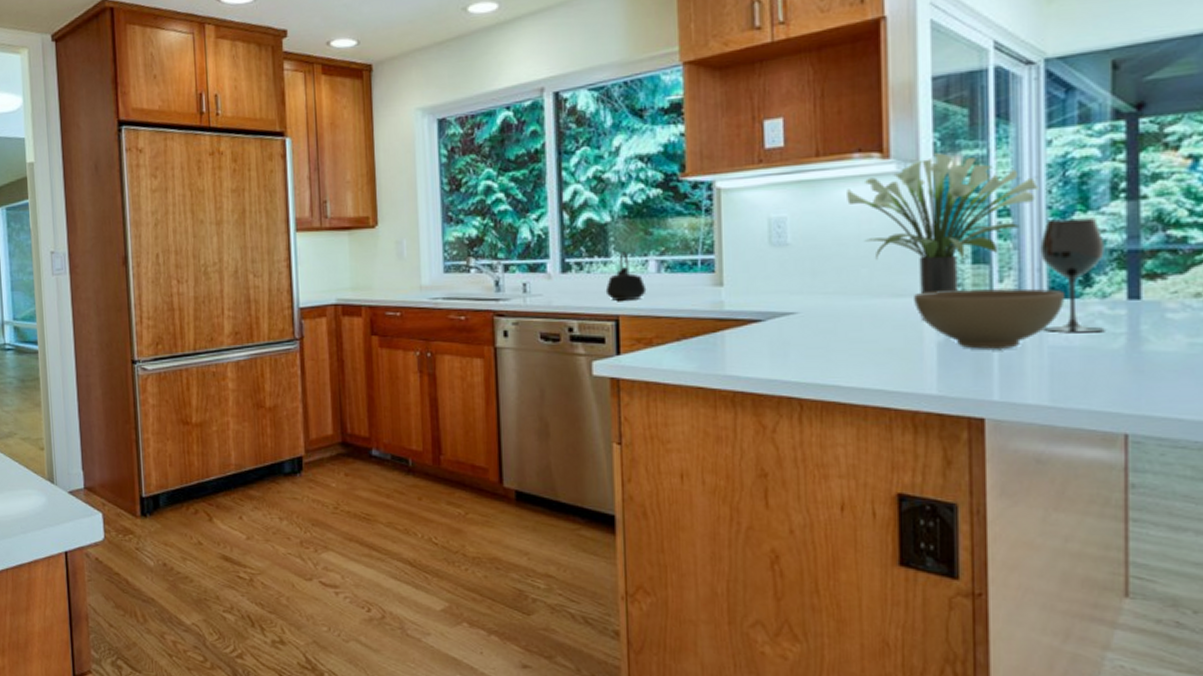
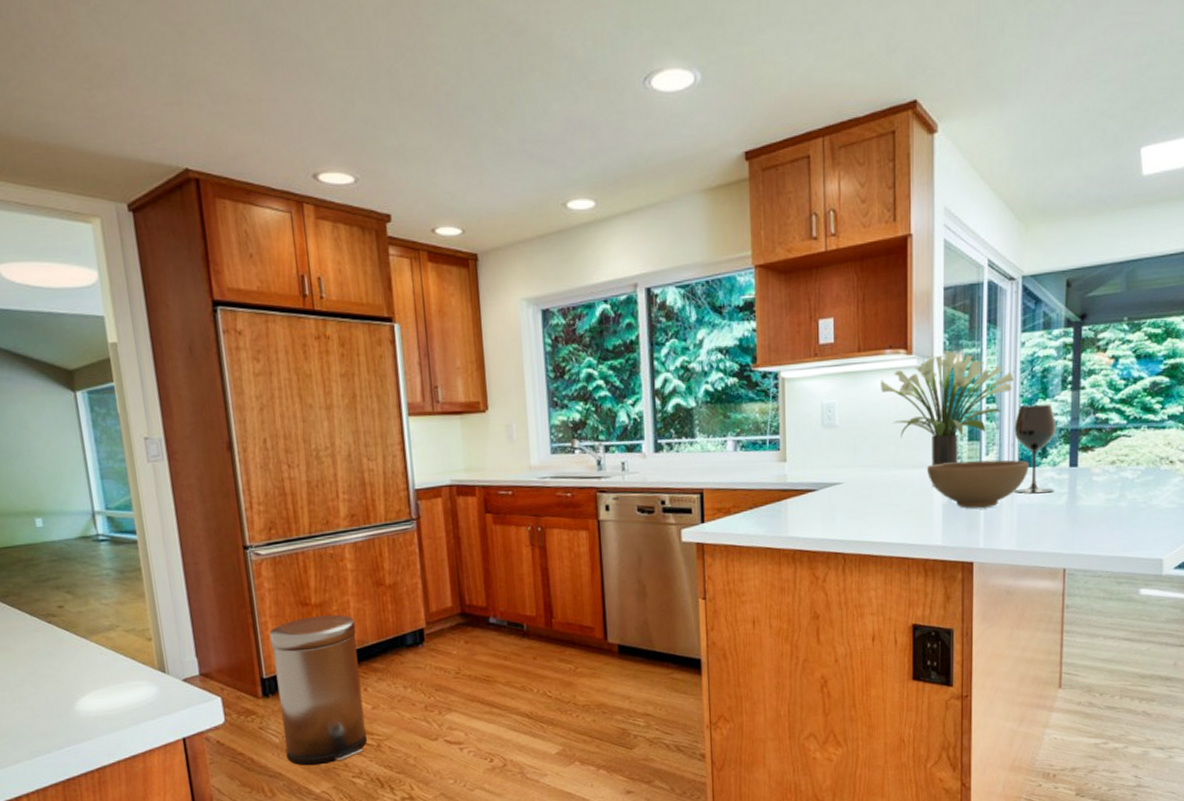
pedal bin: none [151,435,239,595] -> present [269,614,367,766]
kettle: present [605,251,647,301] -> none [691,433,726,476]

